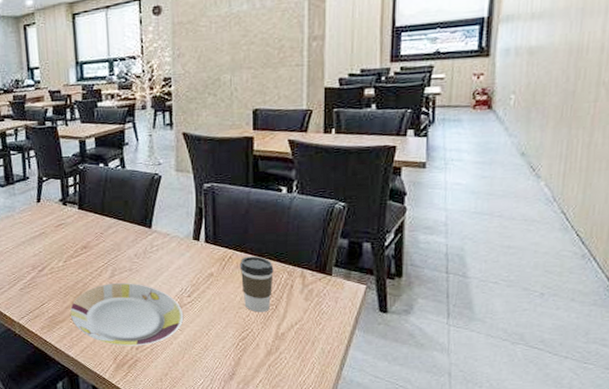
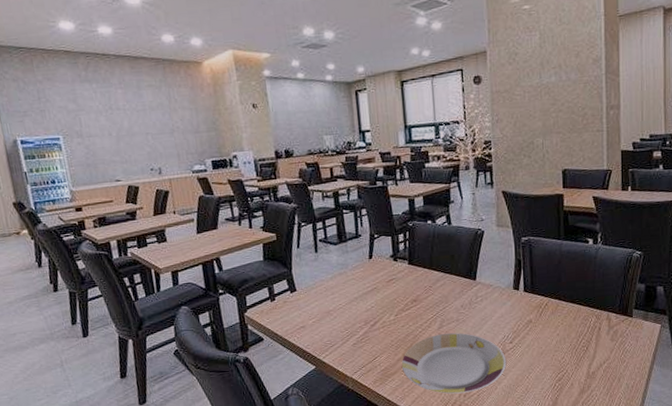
coffee cup: present [239,256,274,312] -> none [554,302,584,354]

